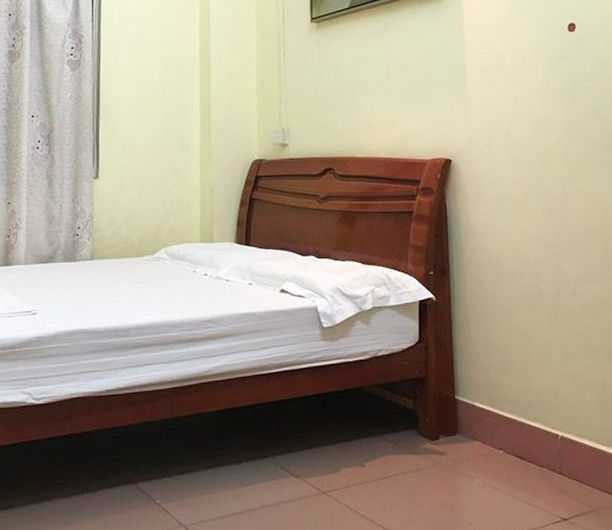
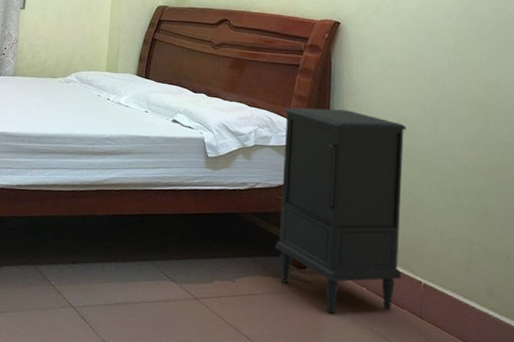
nightstand: none [402,256,538,486] -> present [275,107,406,314]

